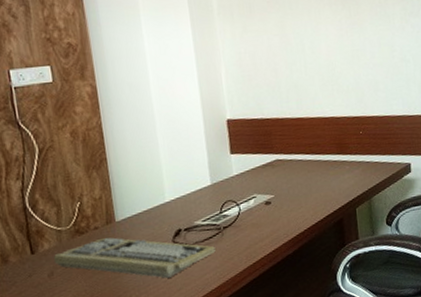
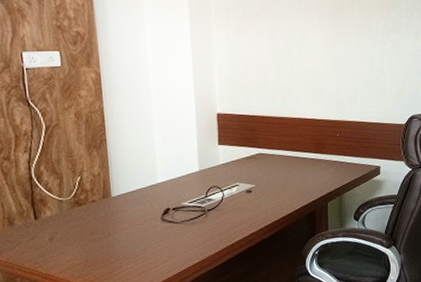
keyboard: present [53,237,216,278] -> none [54,210,199,250]

